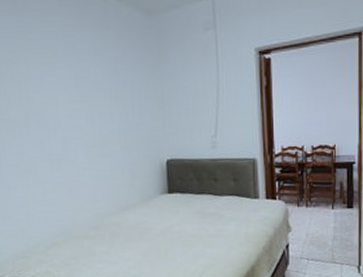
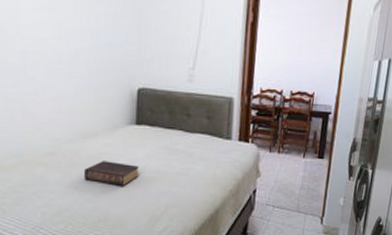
book: none [125,229,176,253] -> present [83,161,140,187]

